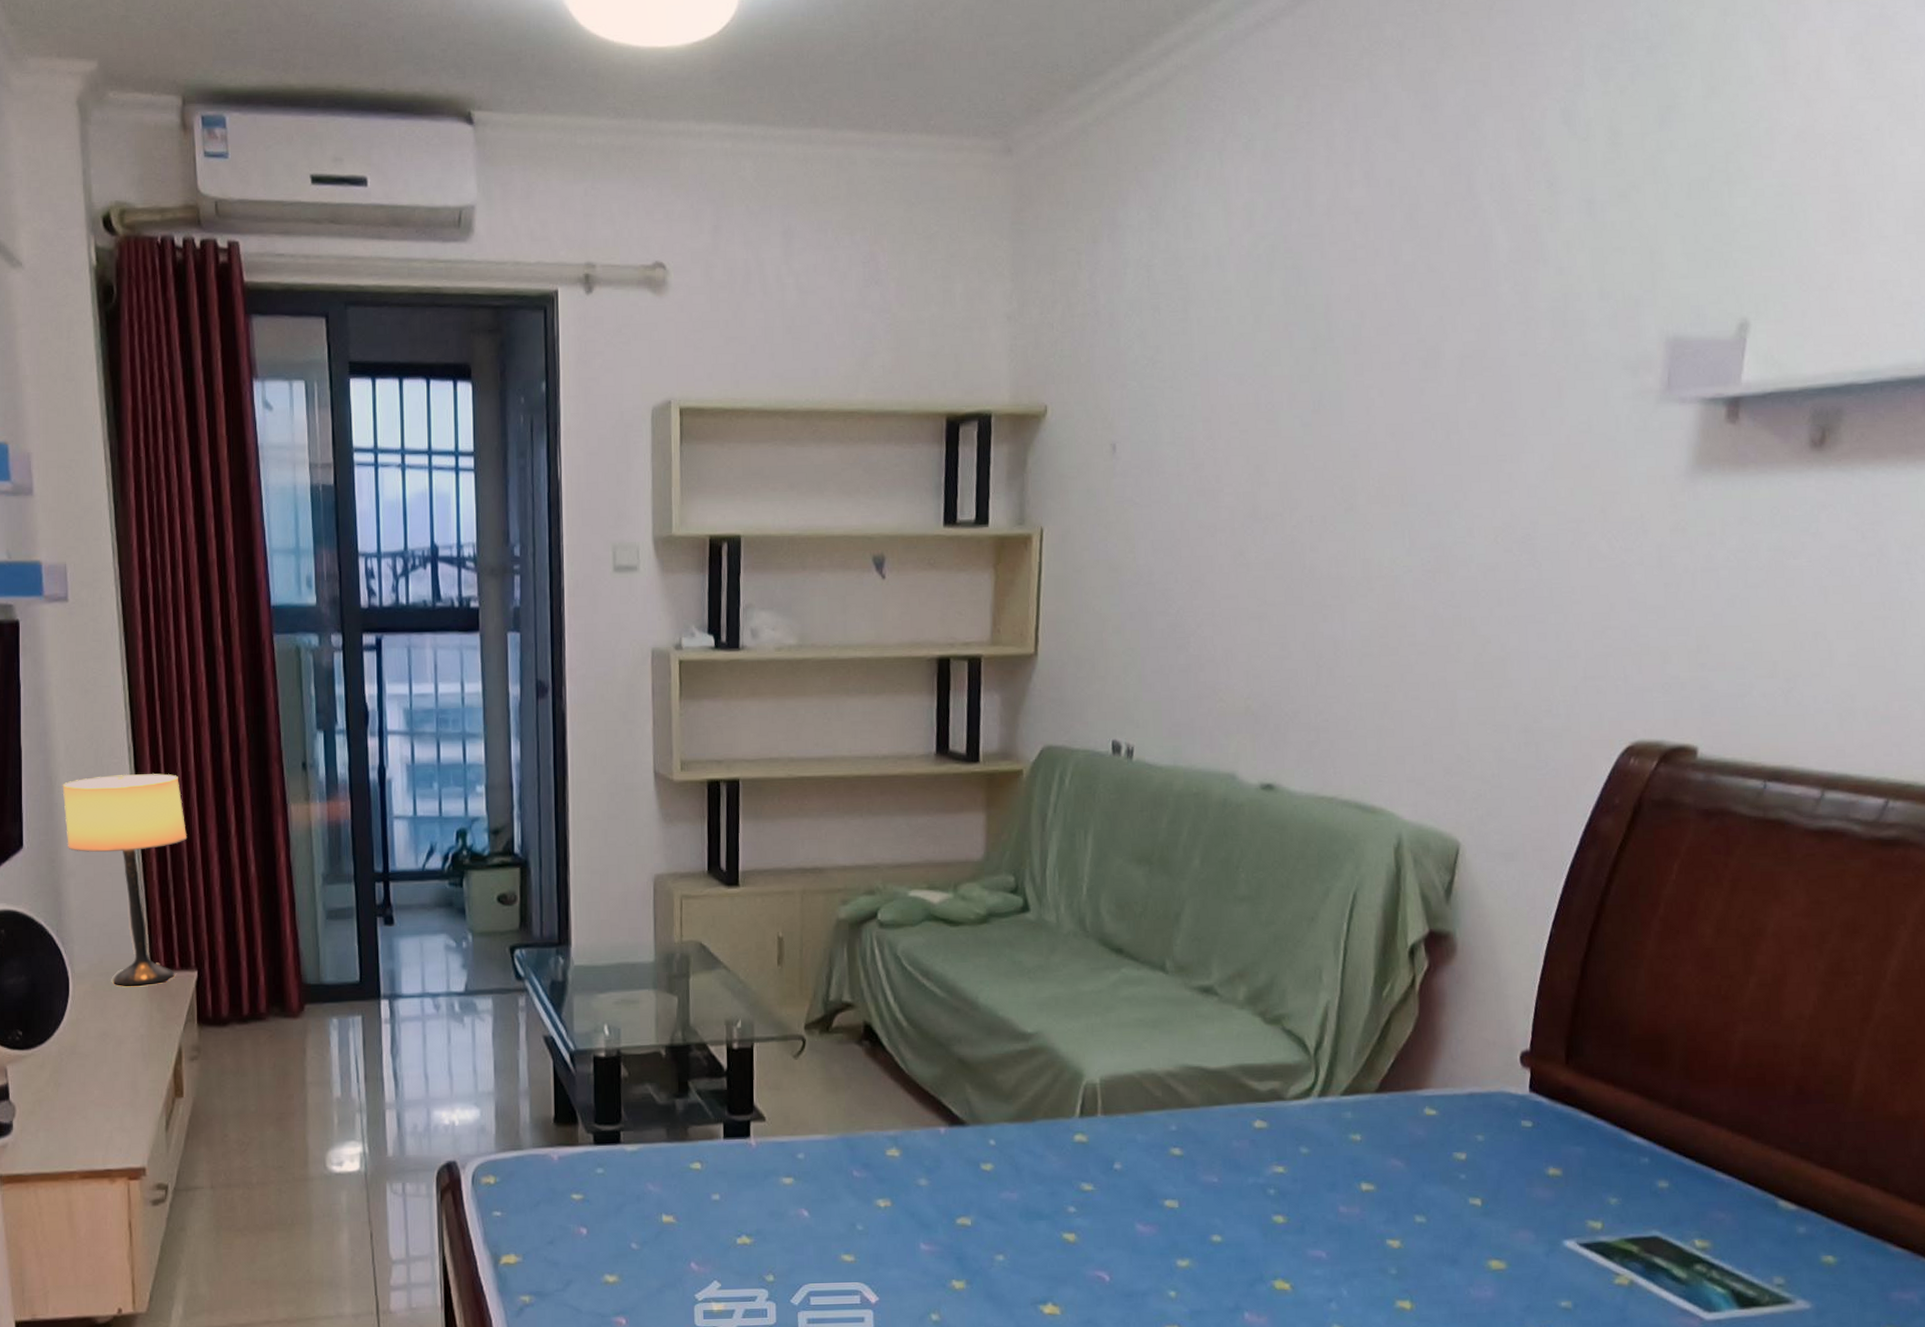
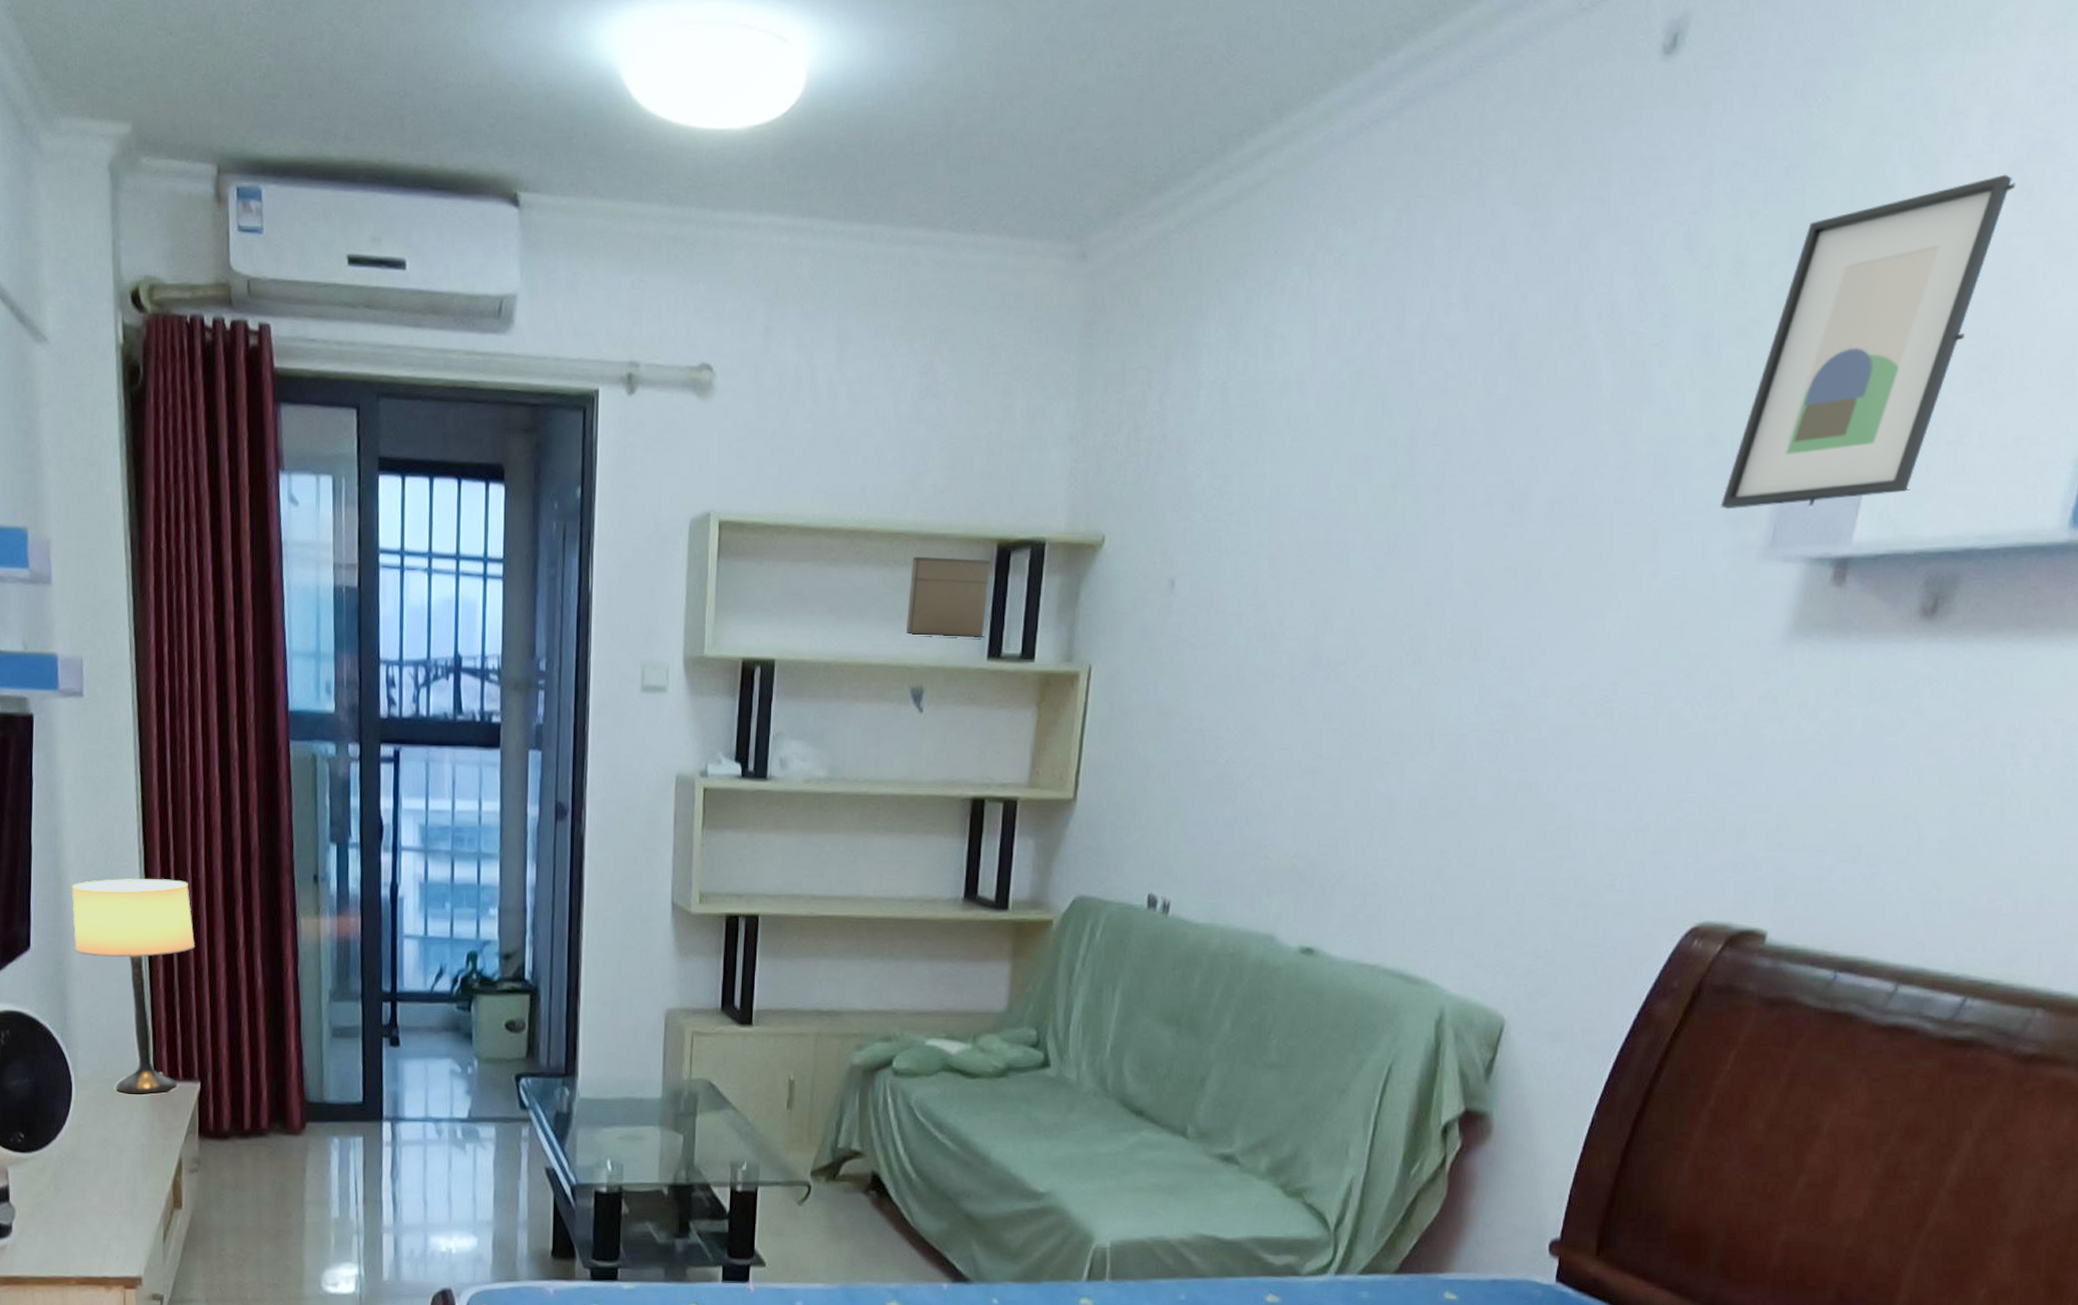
decorative box: none [864,433,941,507] -> present [906,557,990,639]
picture frame: none [1617,46,1857,358] -> present [1720,174,2016,510]

